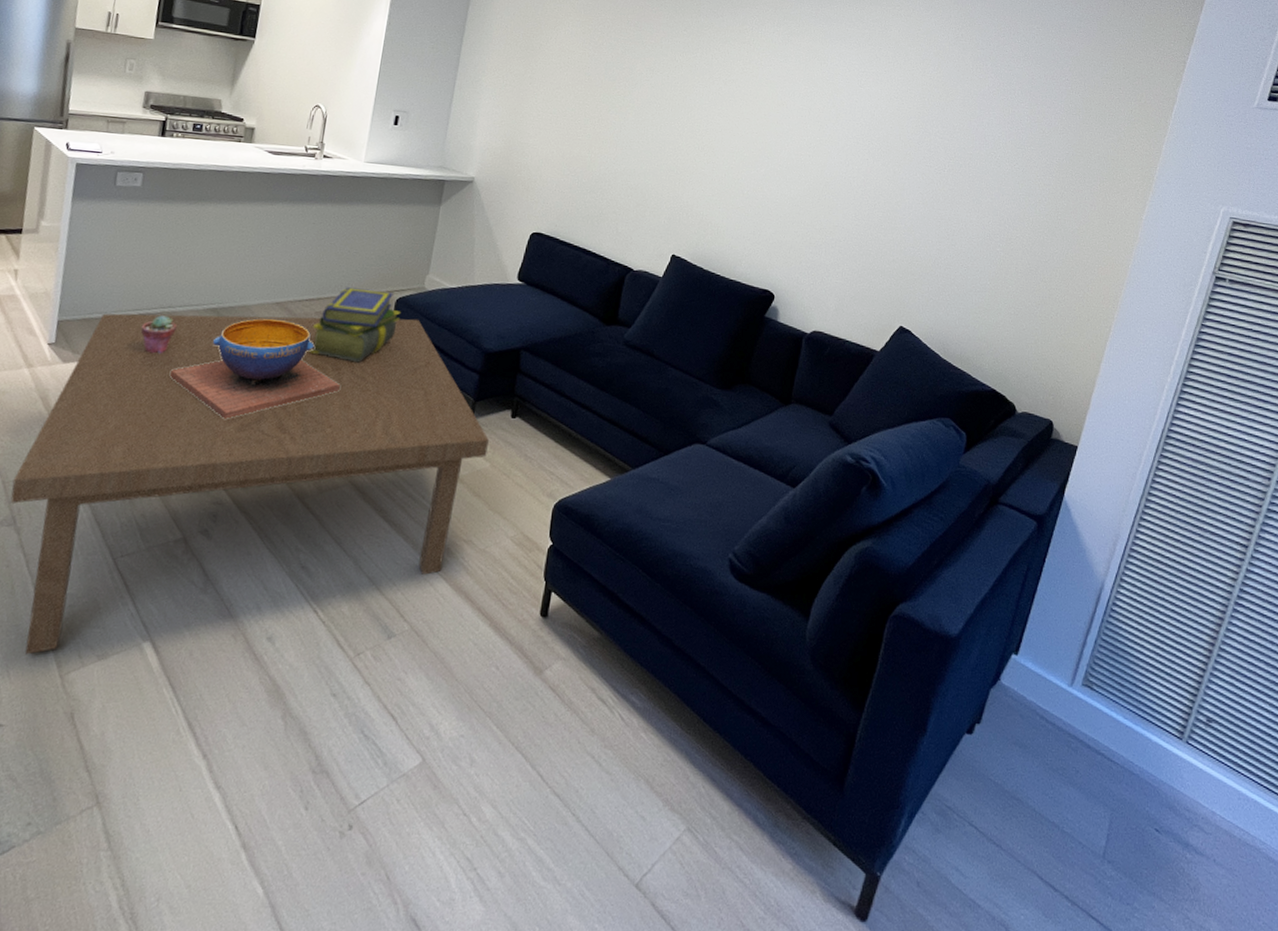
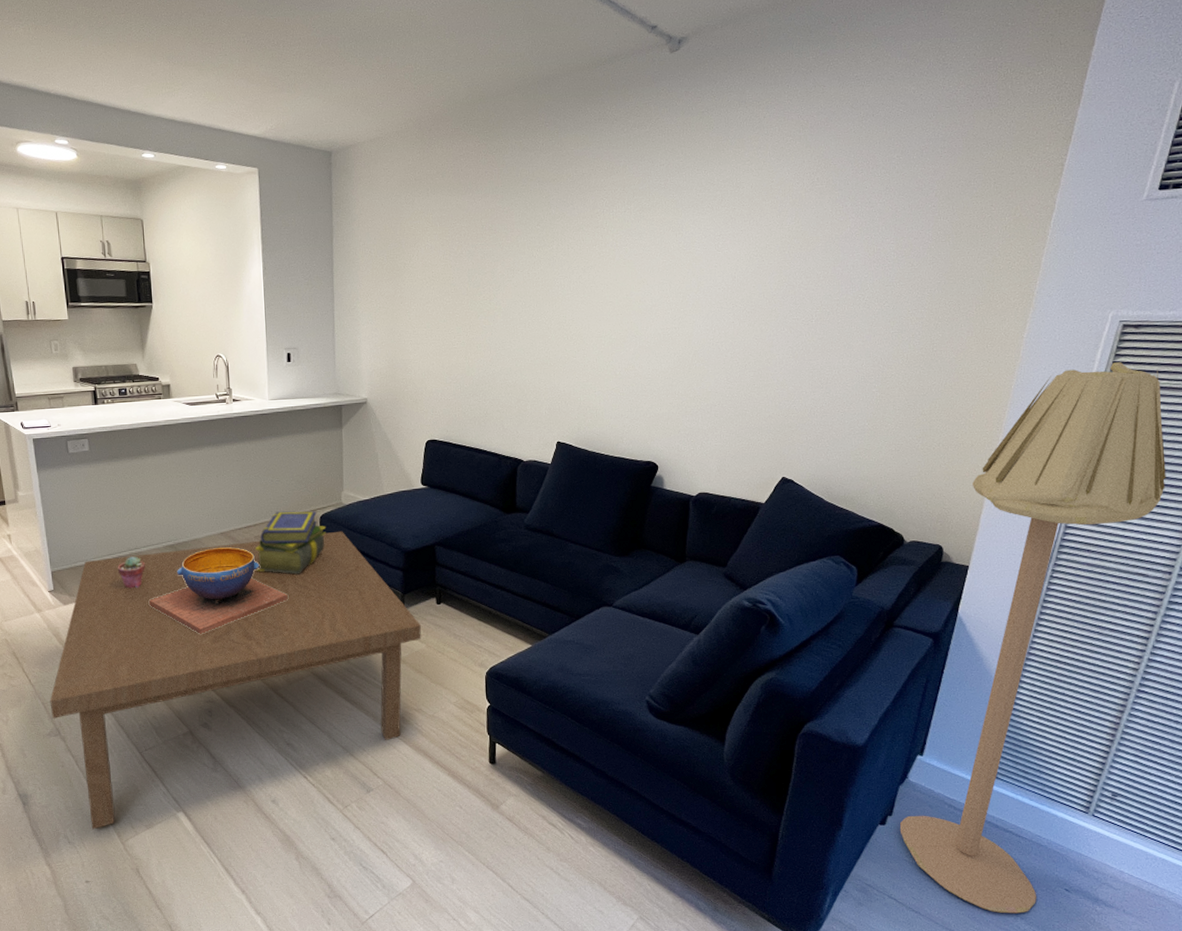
floor lamp: none [987,257,1268,856] -> present [899,362,1166,914]

